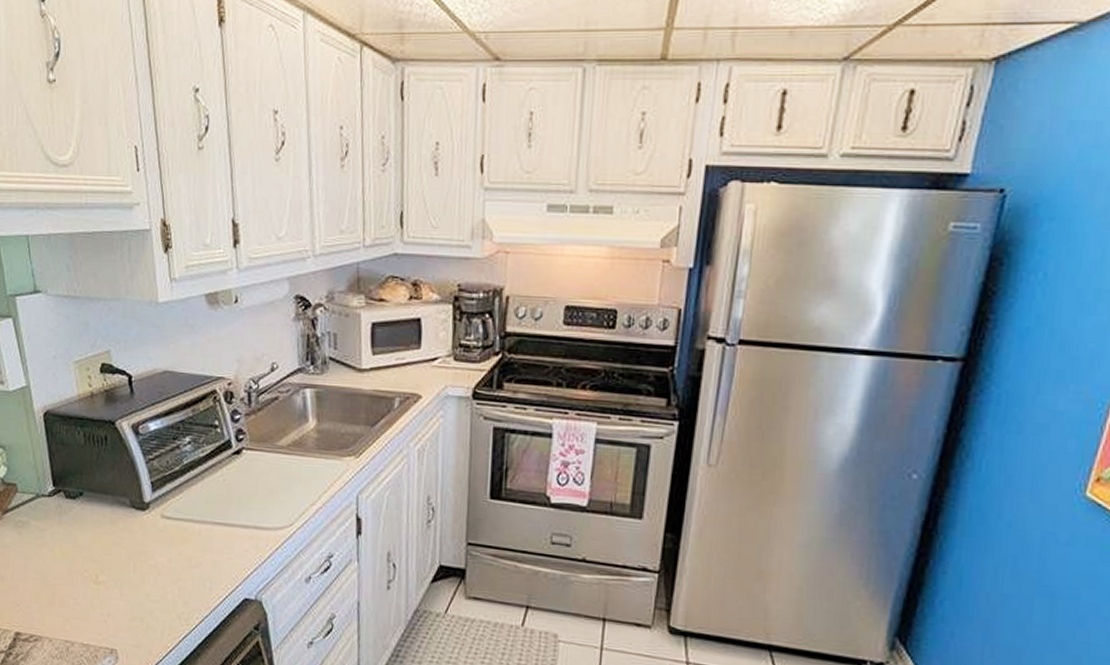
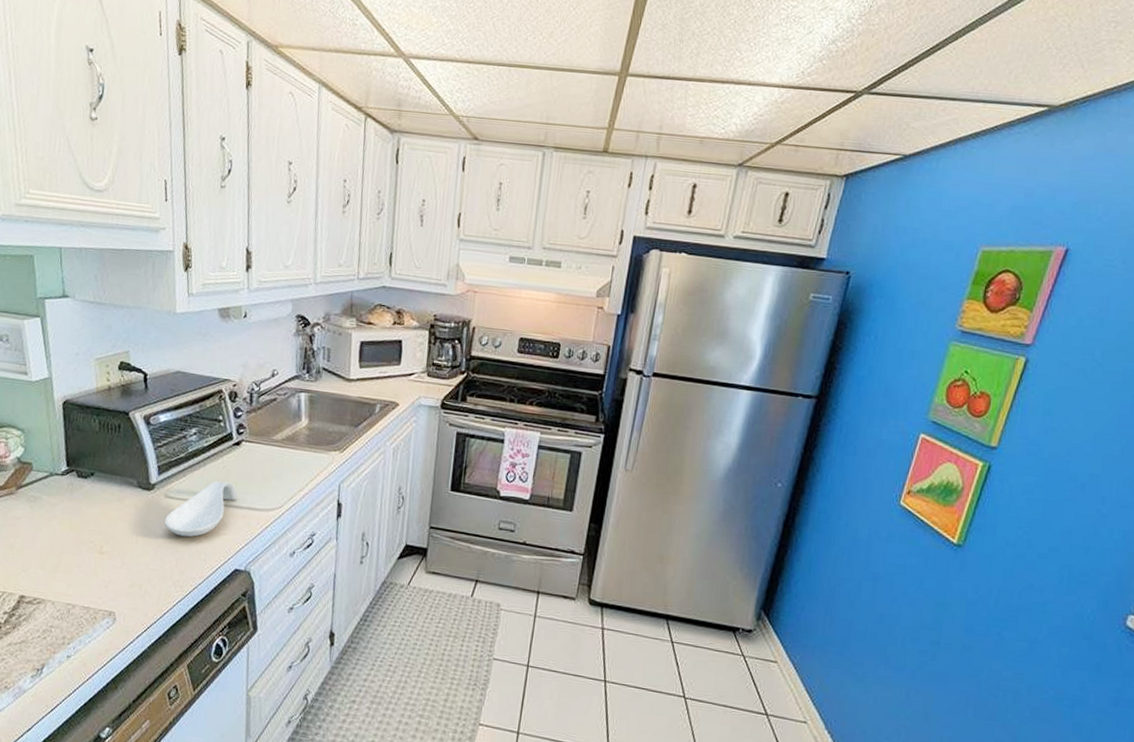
spoon rest: none [162,496,242,563] -> present [164,480,238,537]

